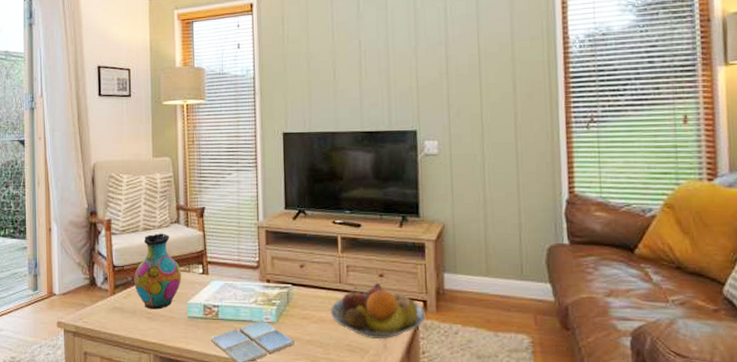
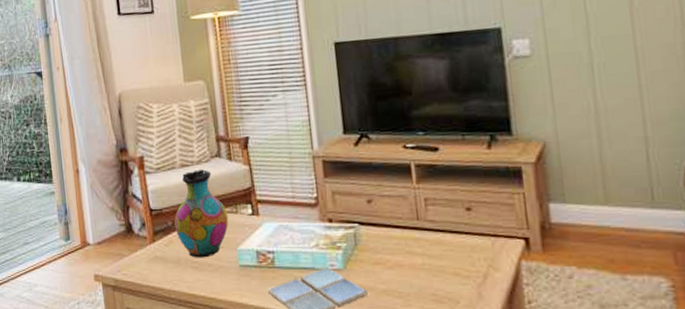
fruit bowl: present [330,282,426,338] -> none [408,217,529,286]

